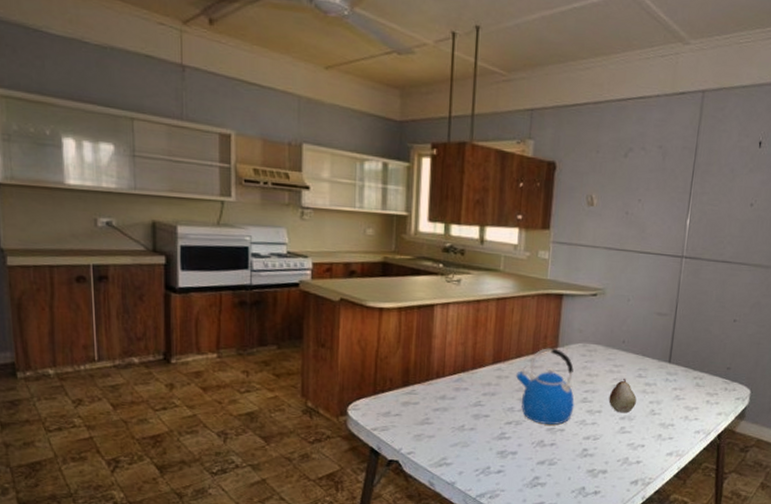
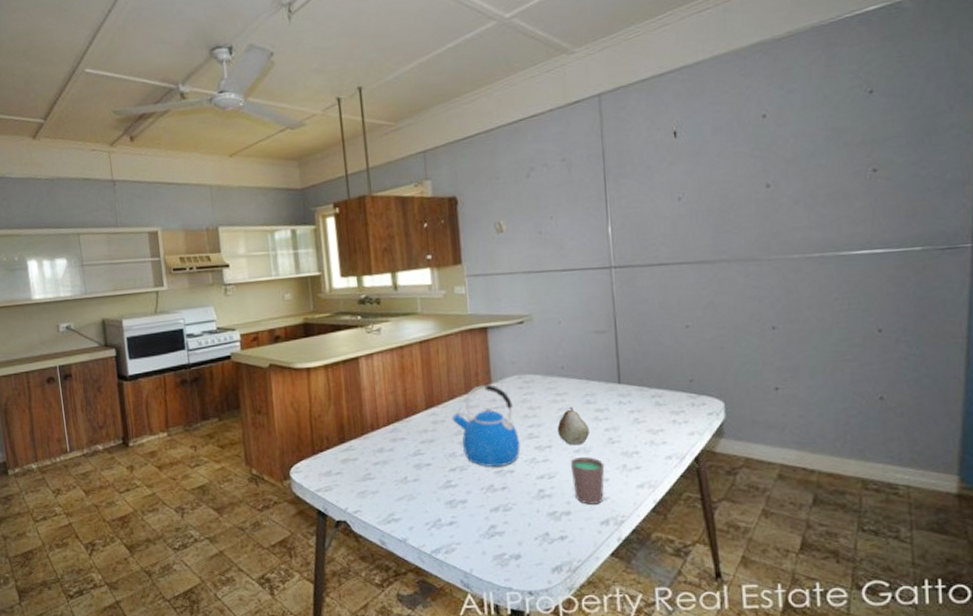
cup: none [613,423,644,466] -> present [570,456,605,505]

